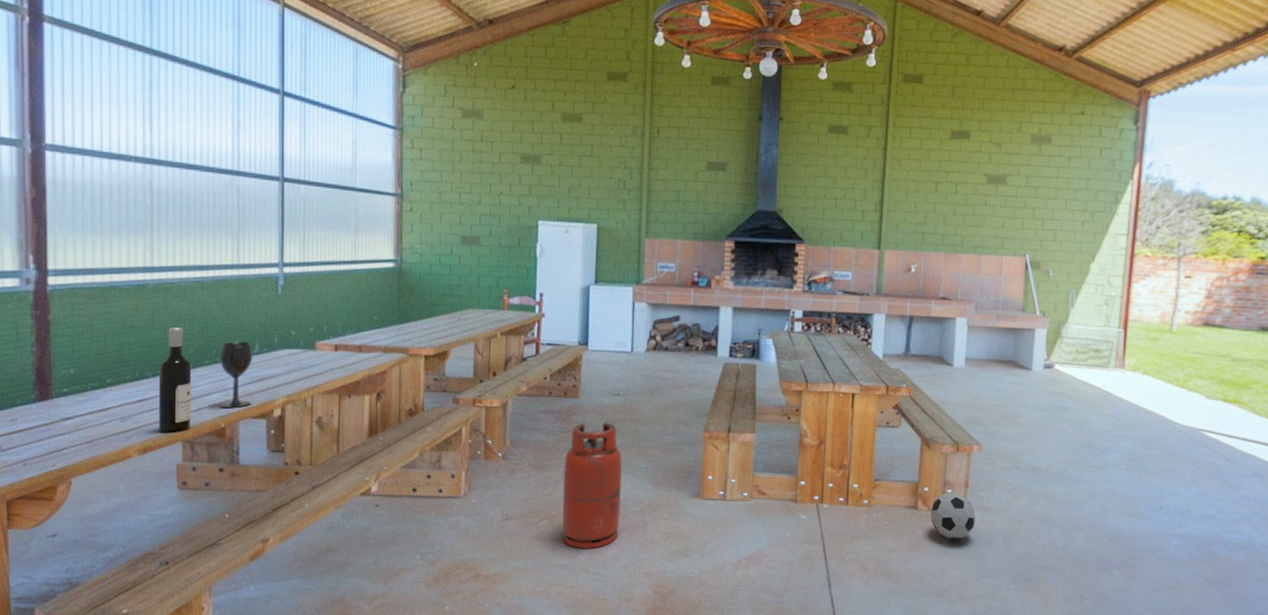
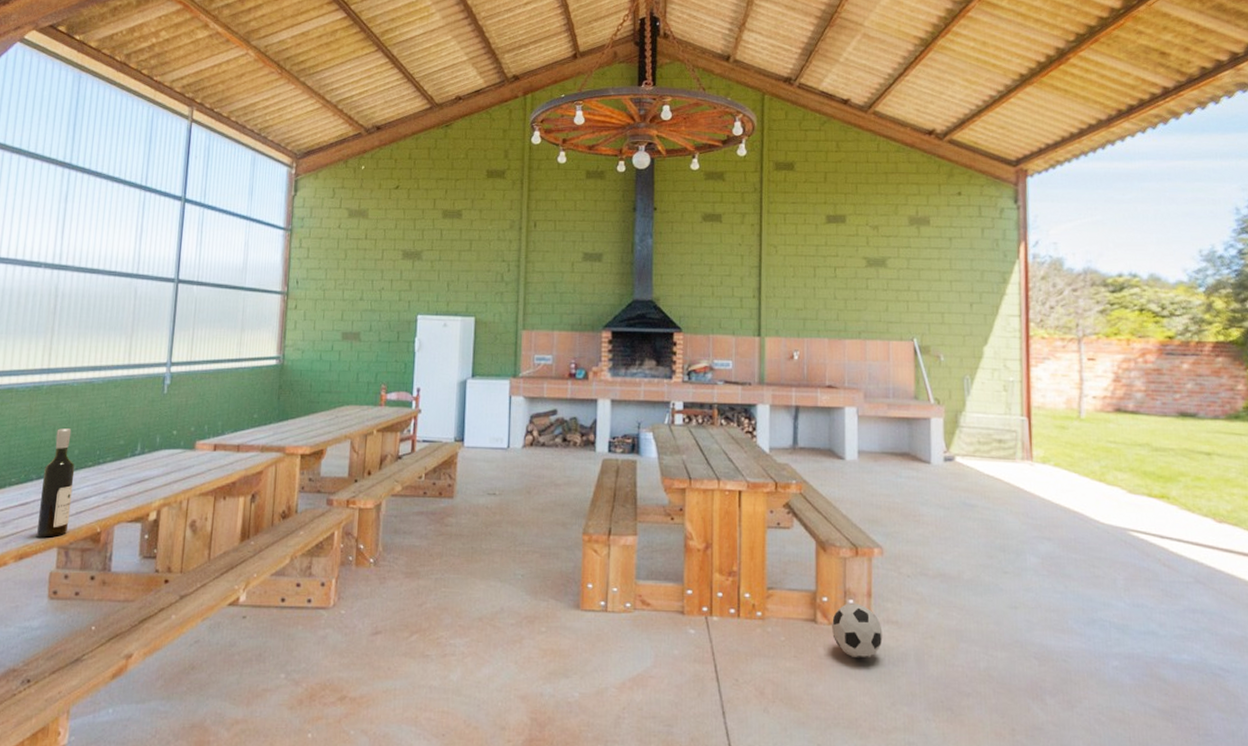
wine glass: present [219,341,253,409] -> none [97,442,135,512]
gas cylinder: present [562,422,622,550] -> none [434,524,497,668]

